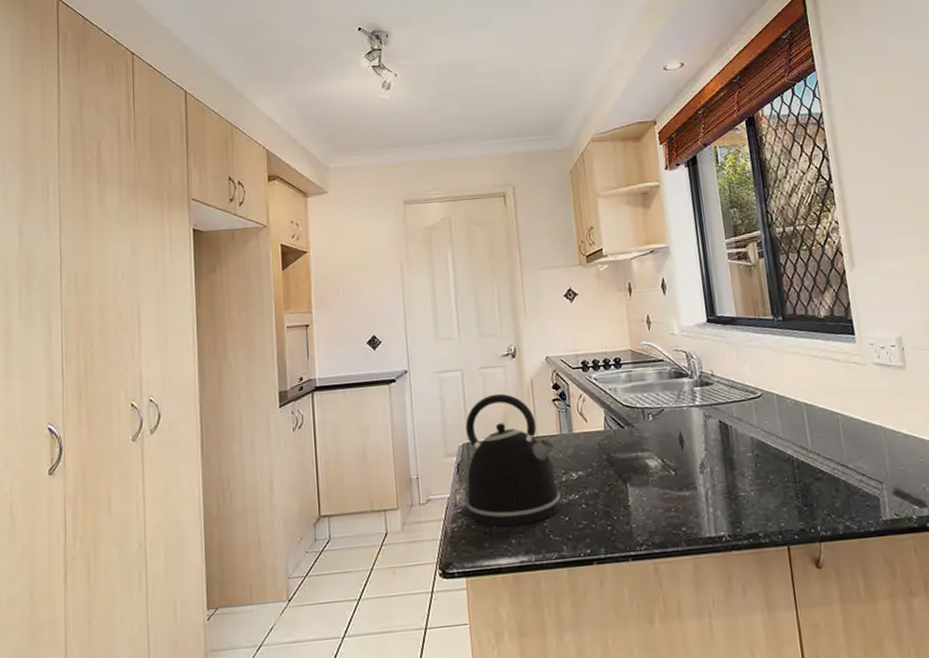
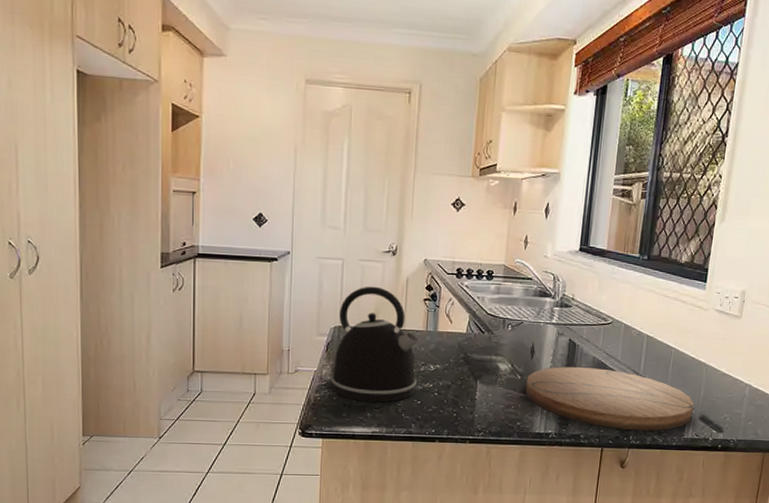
cutting board: none [682,449,885,520] -> present [526,367,694,431]

